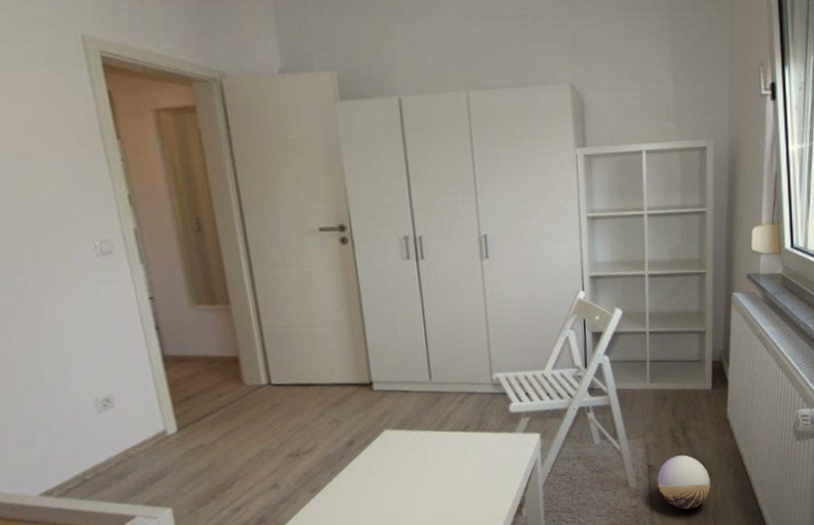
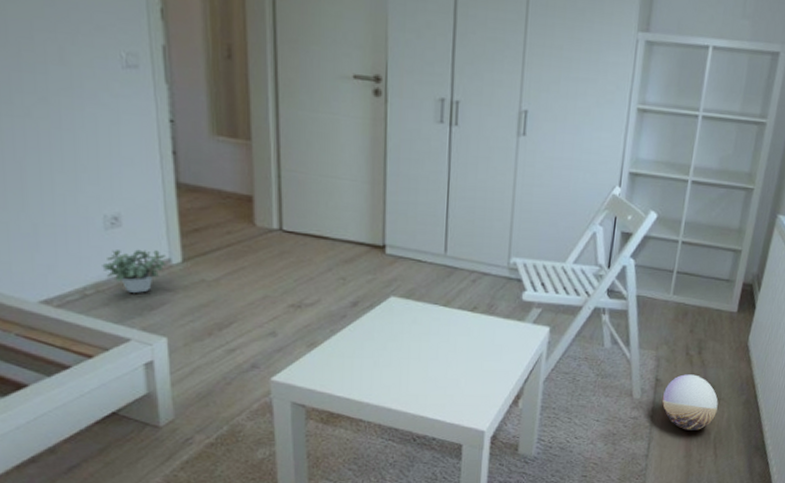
potted plant: none [99,424,163,470] -> present [102,249,167,293]

